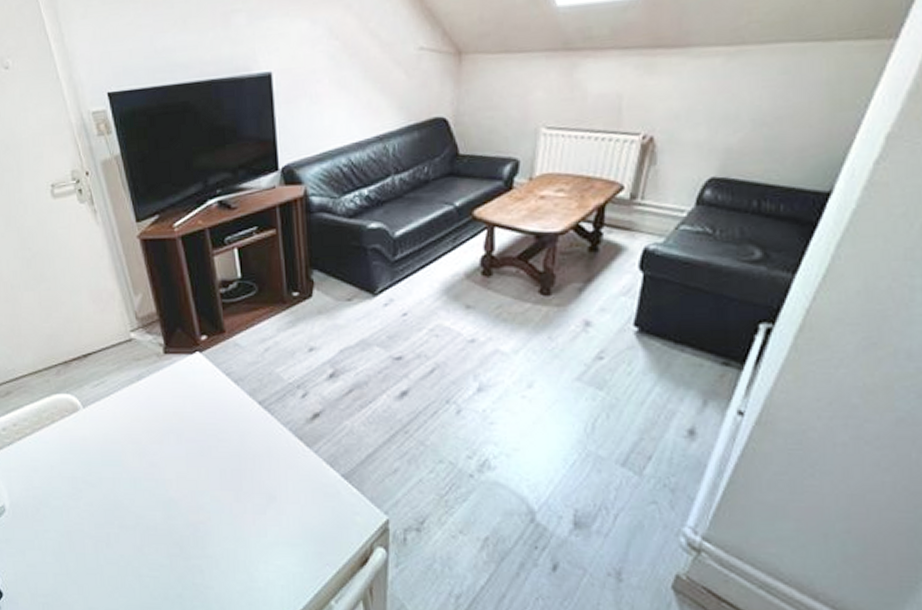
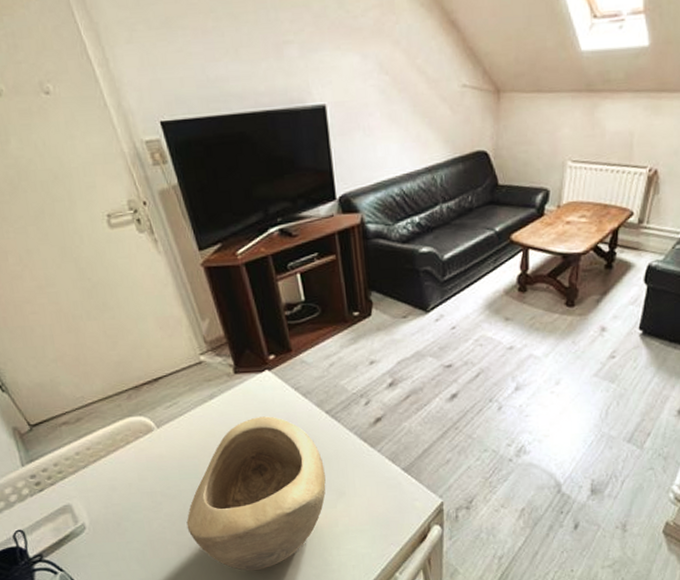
decorative bowl: none [105,403,255,578] -> present [186,416,326,571]

